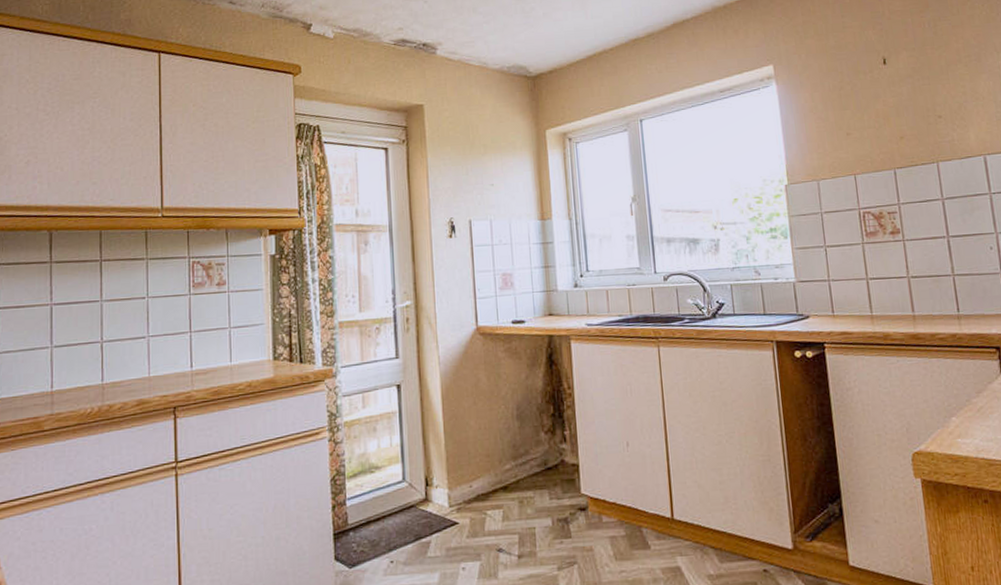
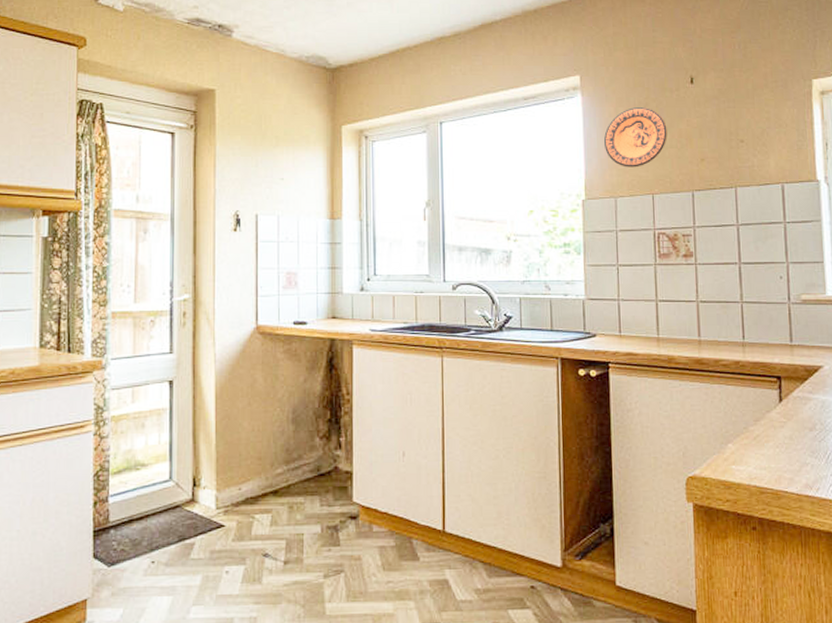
decorative plate: none [802,91,865,151] -> present [604,107,667,168]

